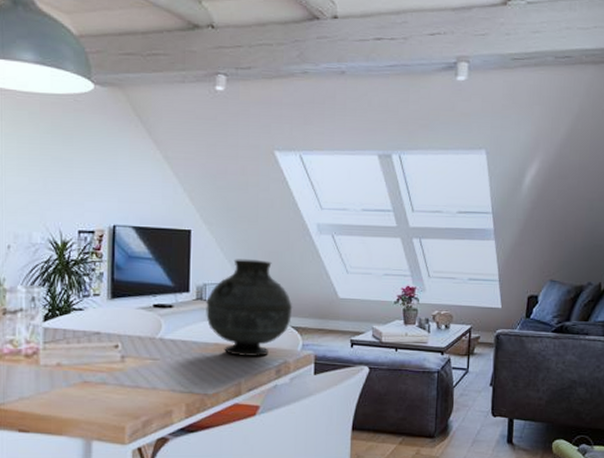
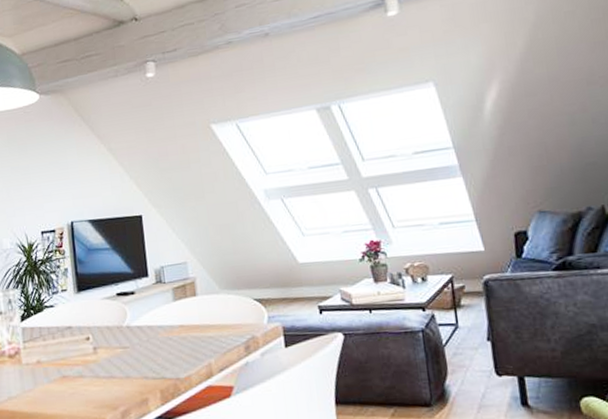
vase: present [206,259,293,358] -> none [165,235,253,337]

